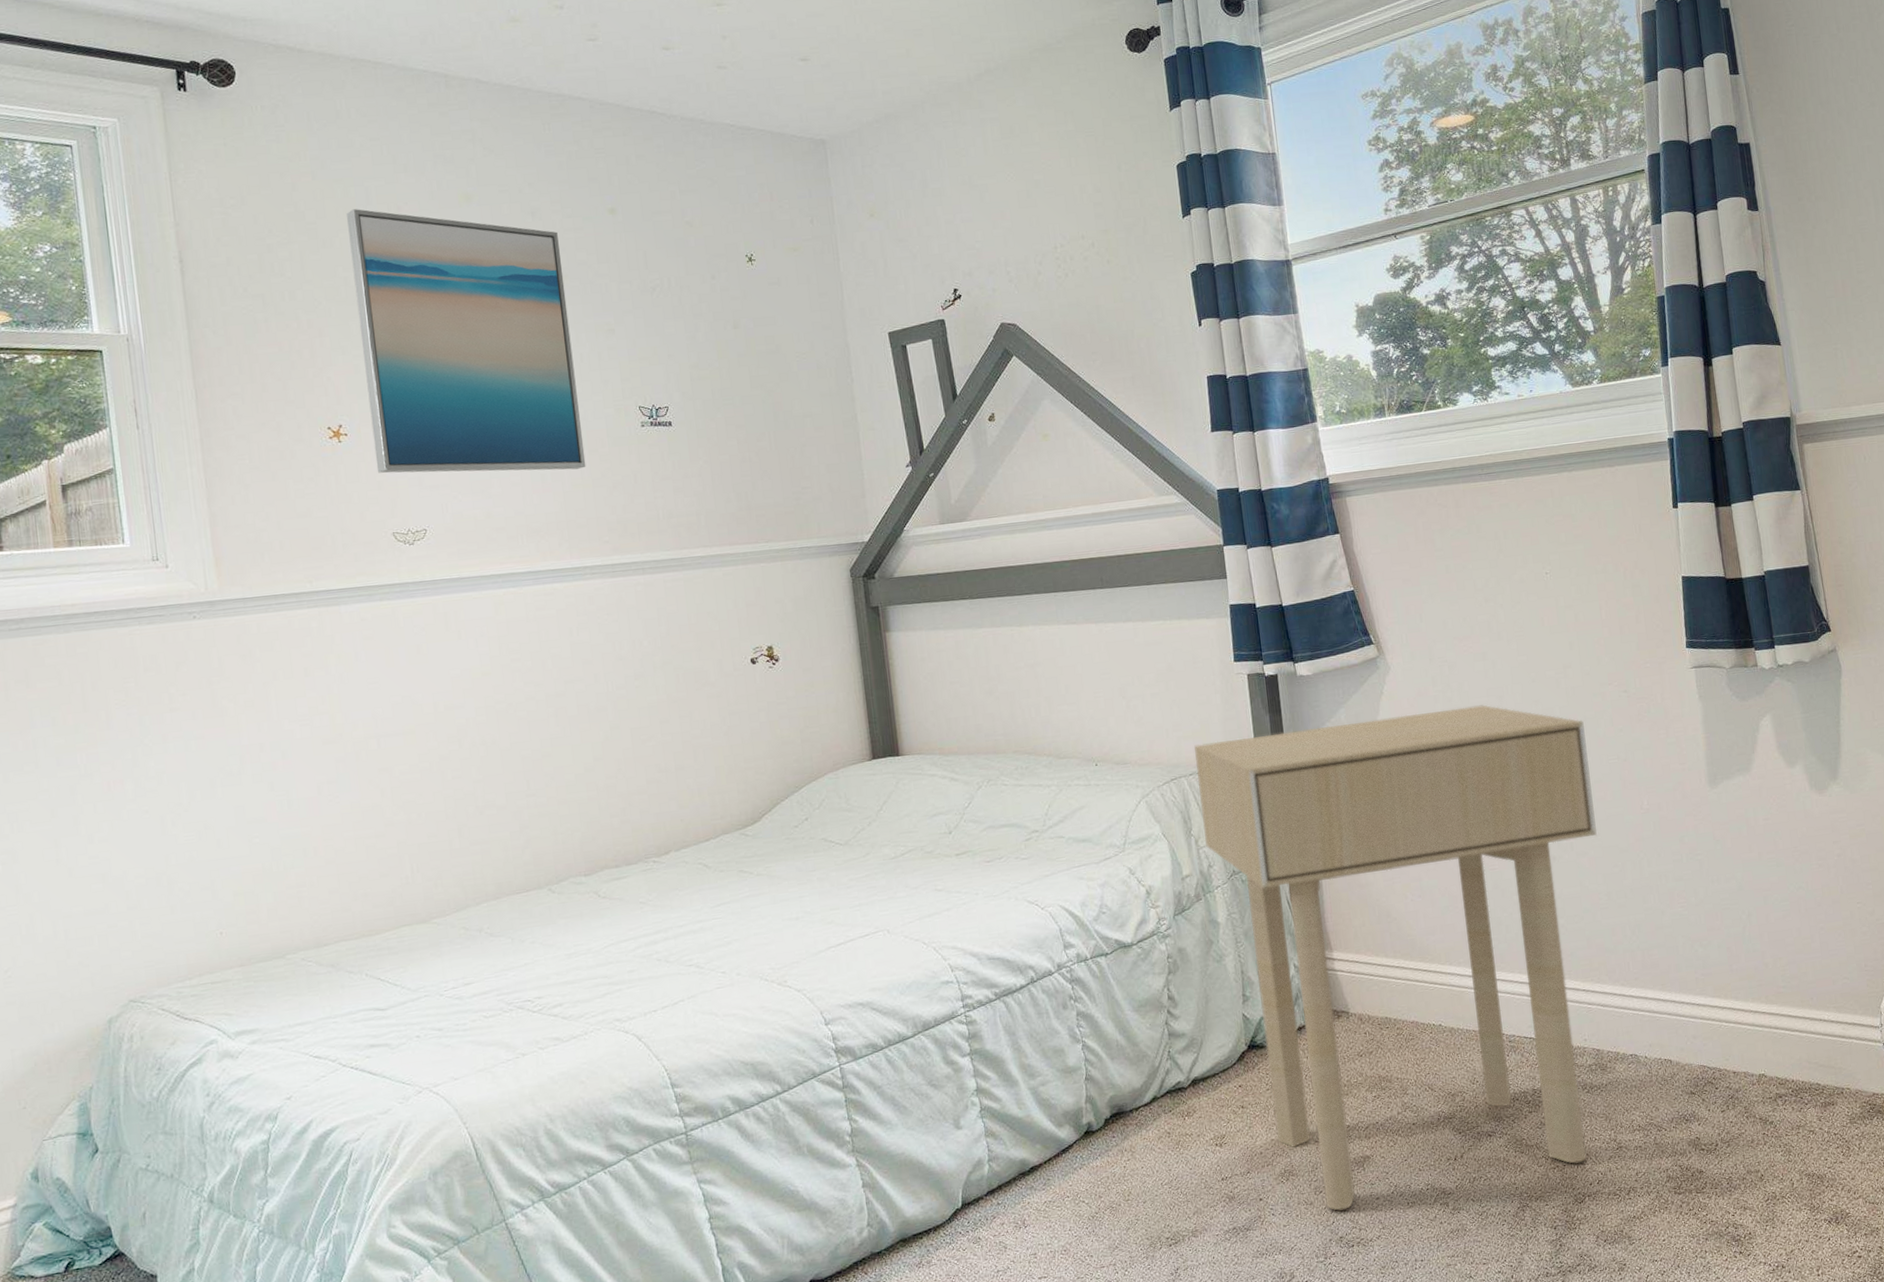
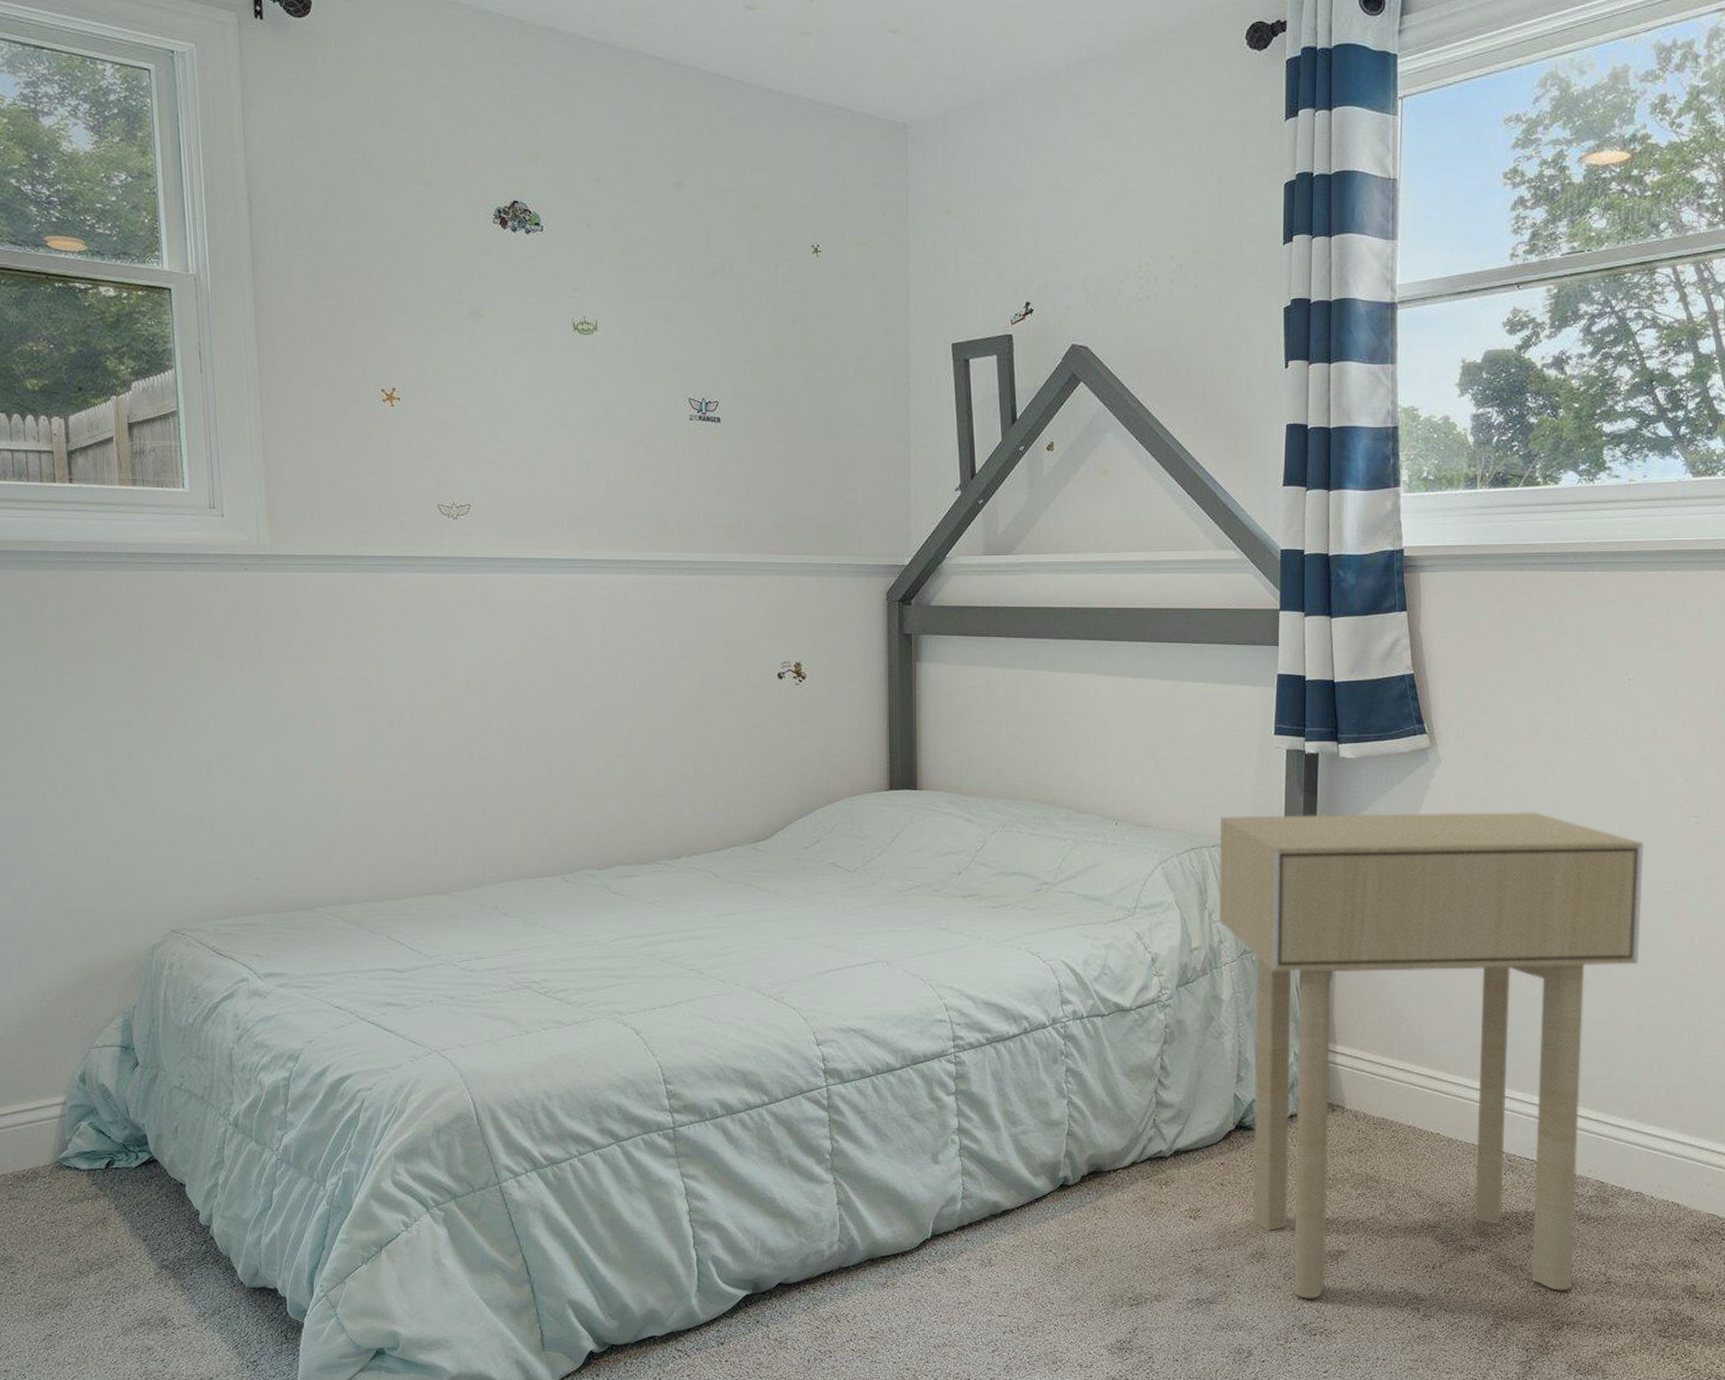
wall art: present [346,209,586,473] -> none [413,161,631,458]

